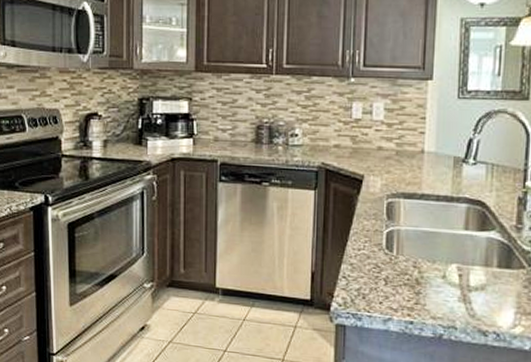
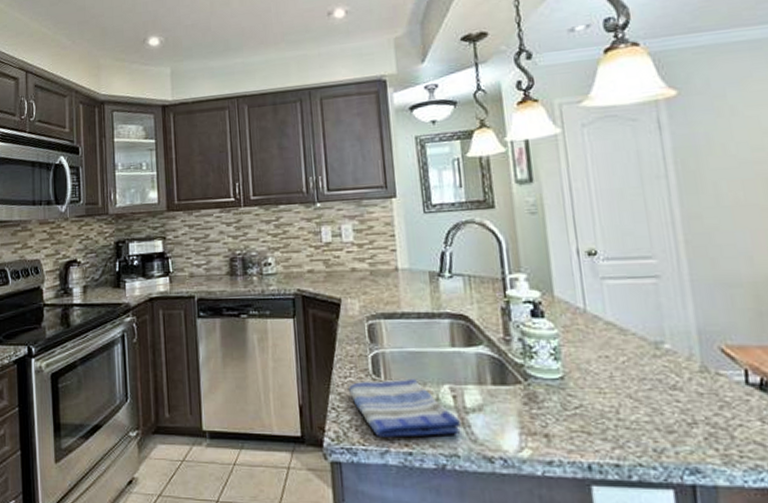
dish towel: none [360,254,462,309] -> present [347,378,460,438]

